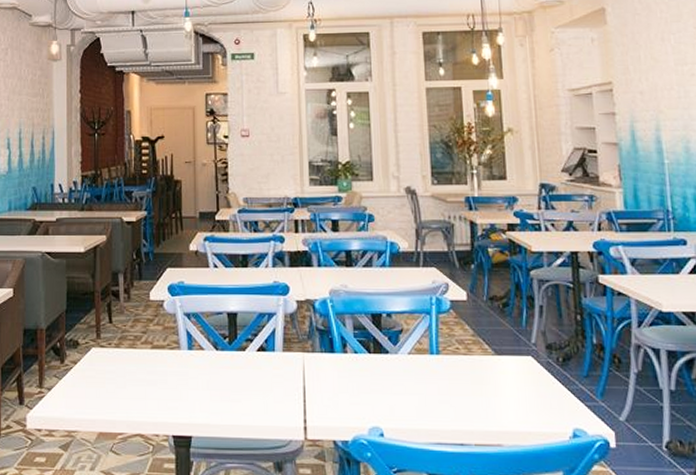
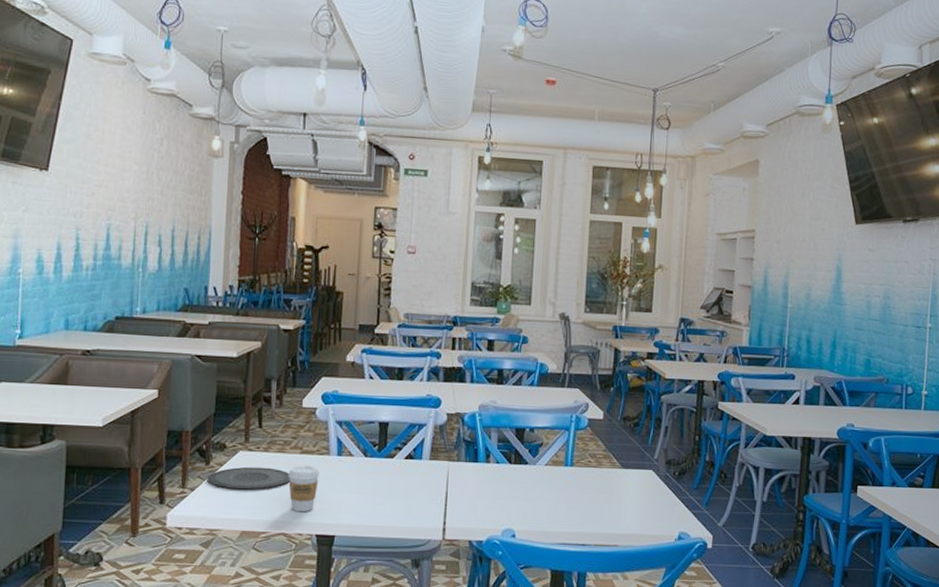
plate: none [63,364,143,388] -> present [207,466,290,490]
coffee cup: none [140,361,171,412] -> present [288,465,319,512]

